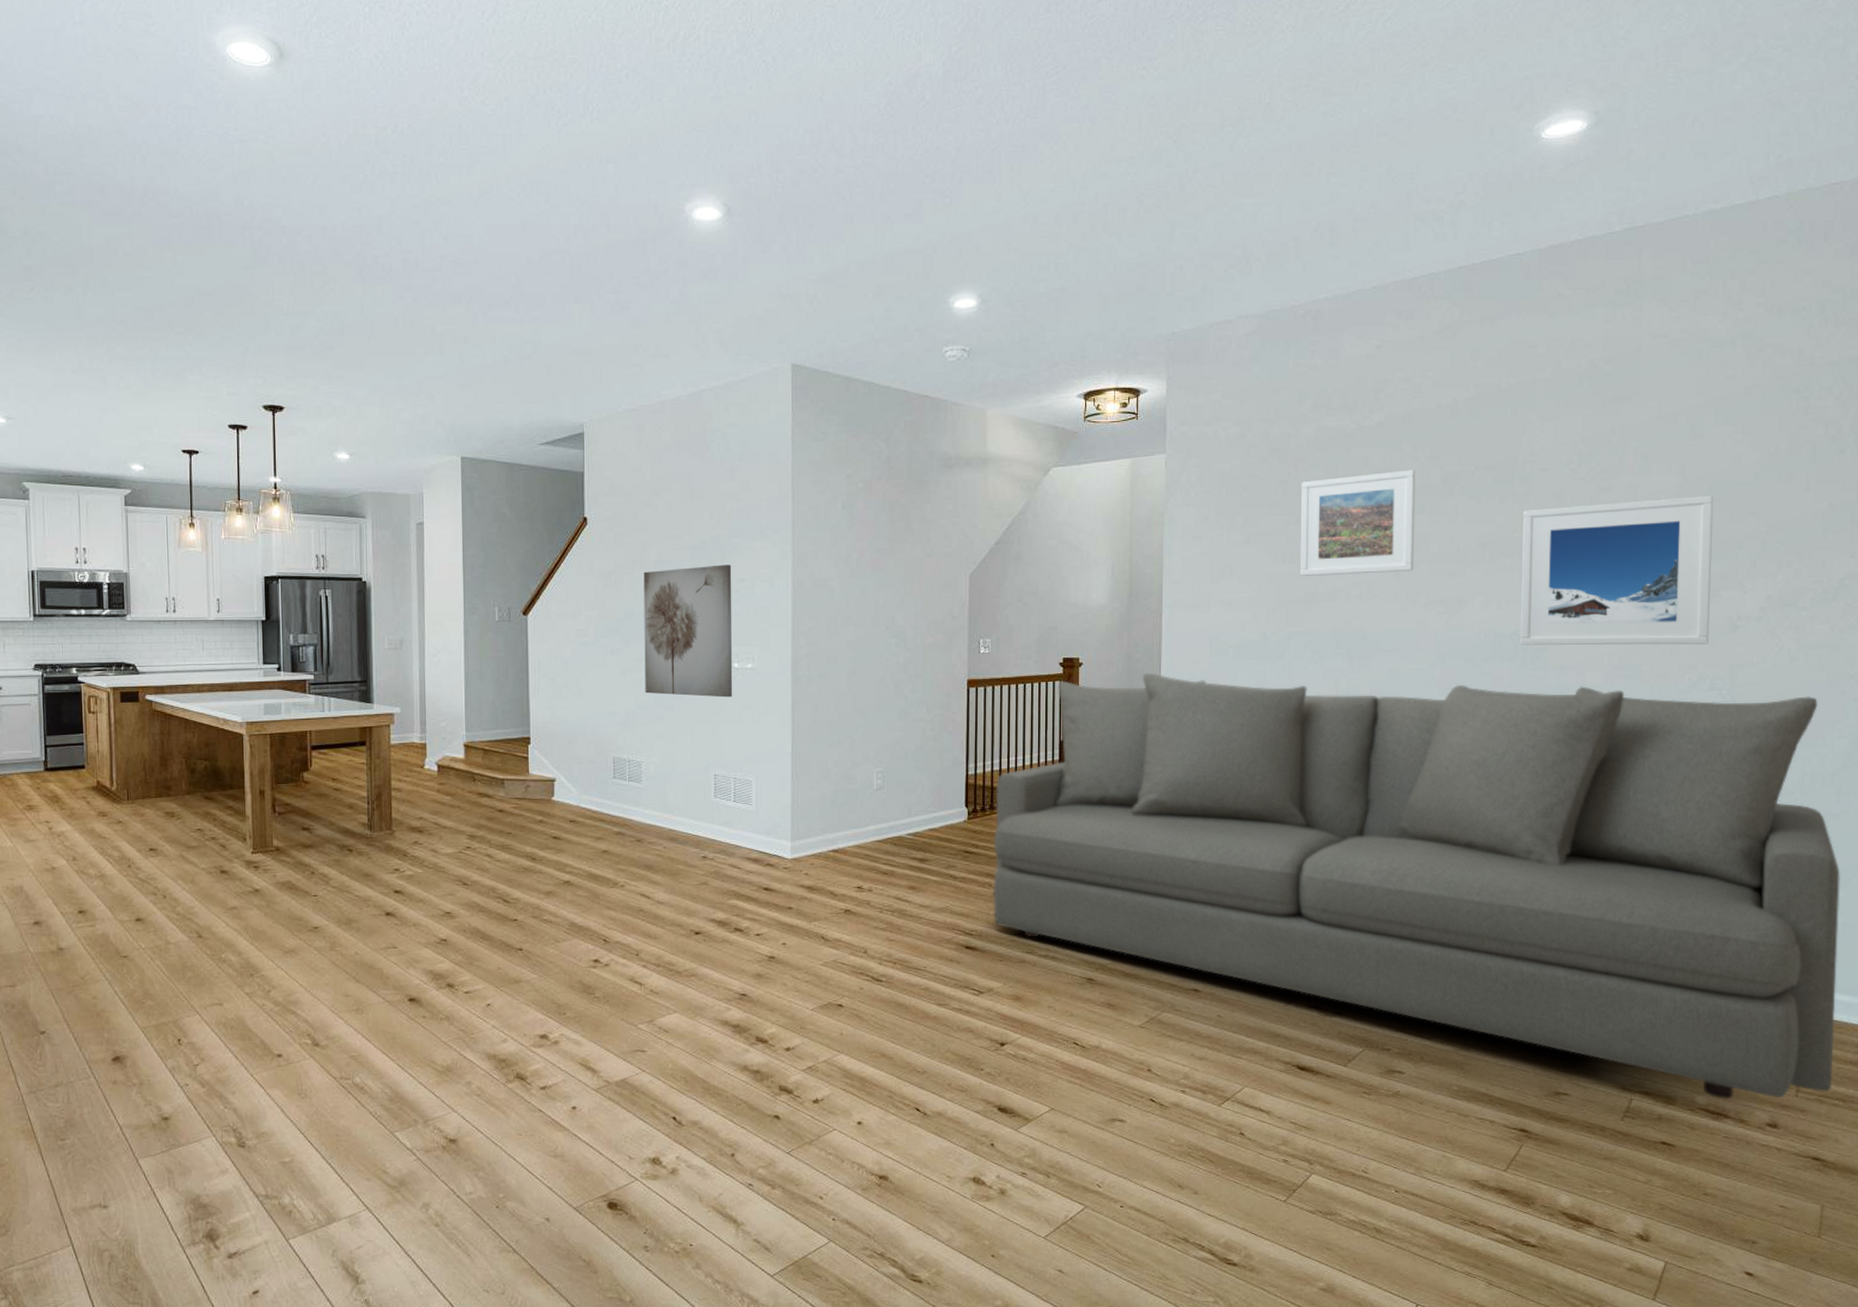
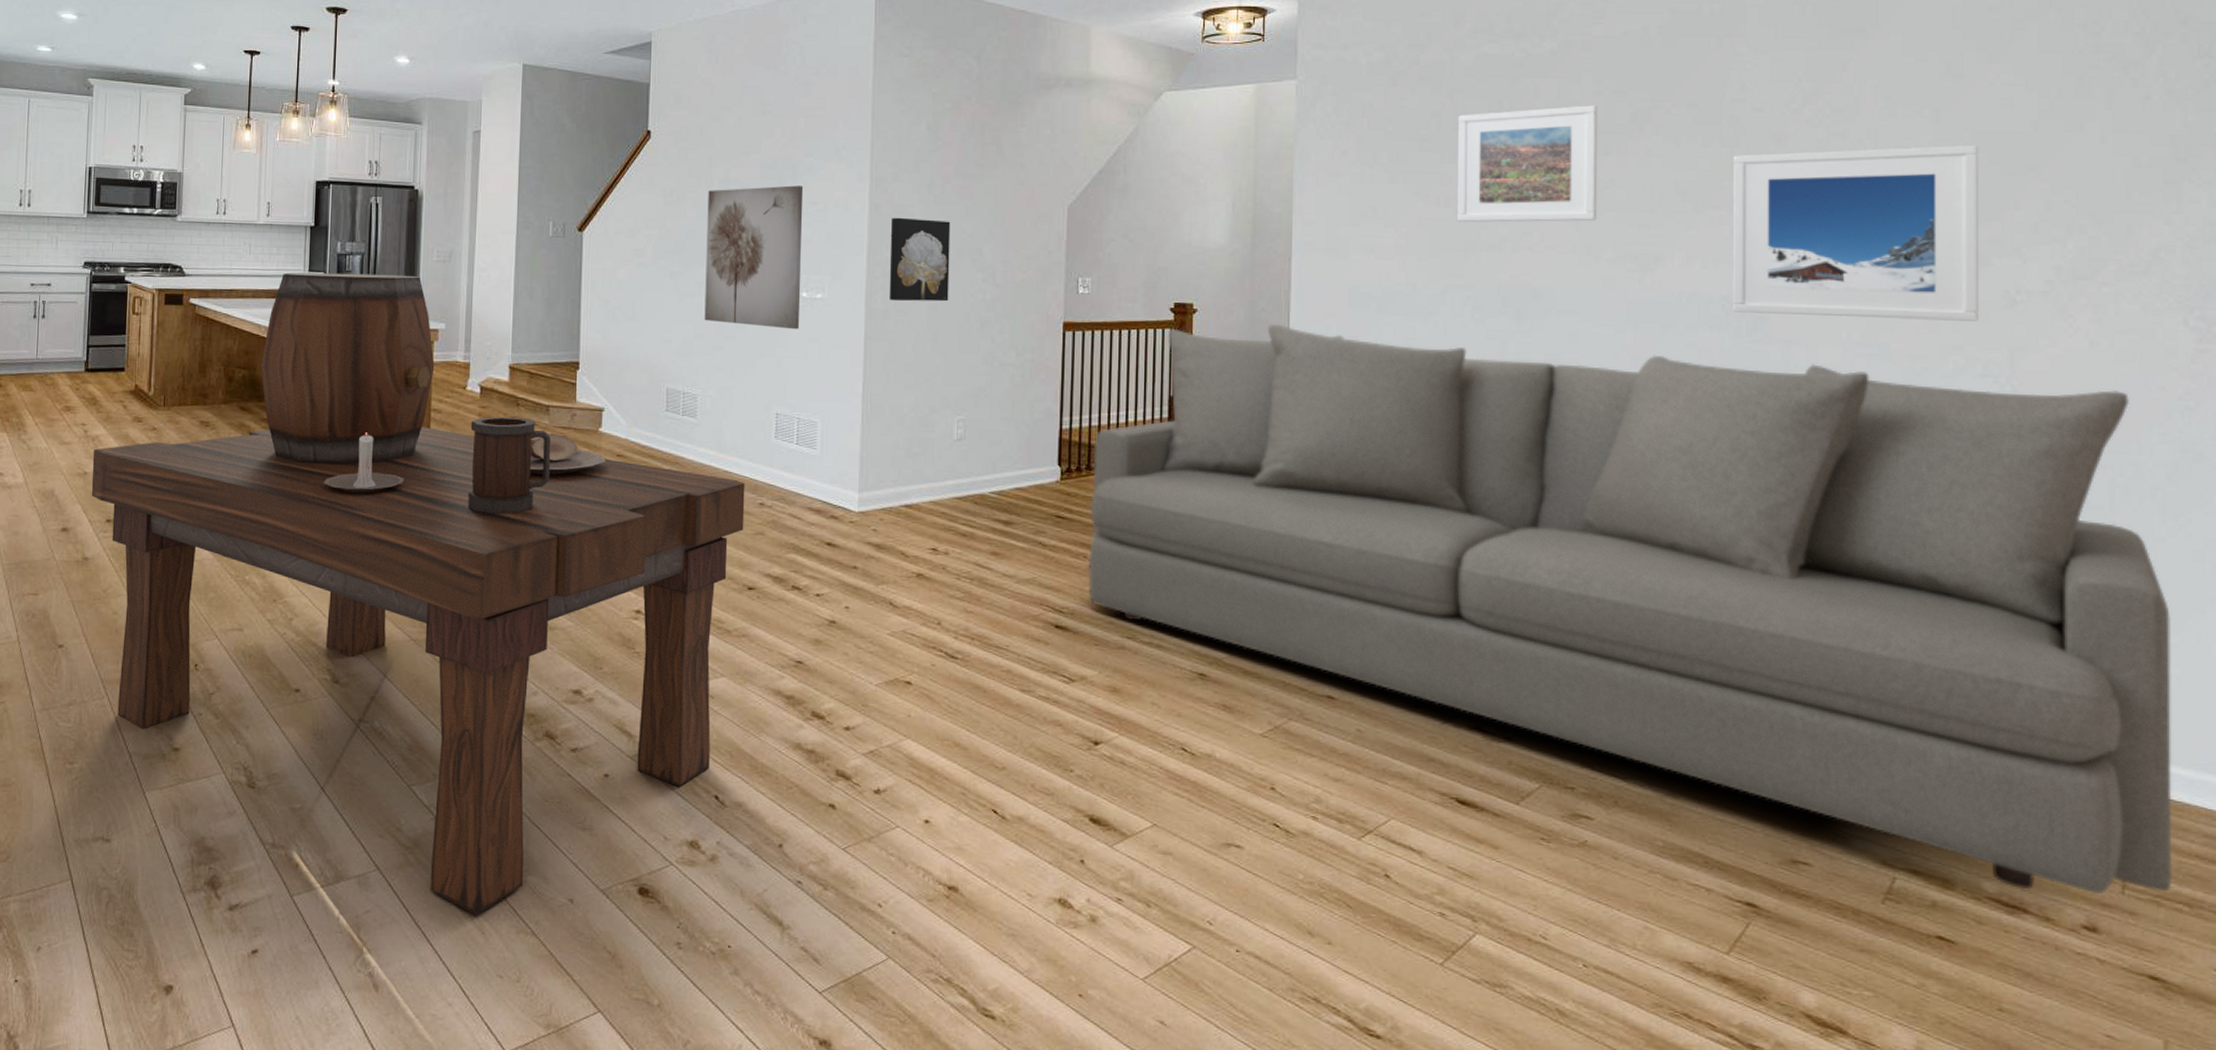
dining table: none [59,663,689,1240] -> present [91,272,745,915]
wall art: none [812,590,866,668] -> present [888,217,951,302]

